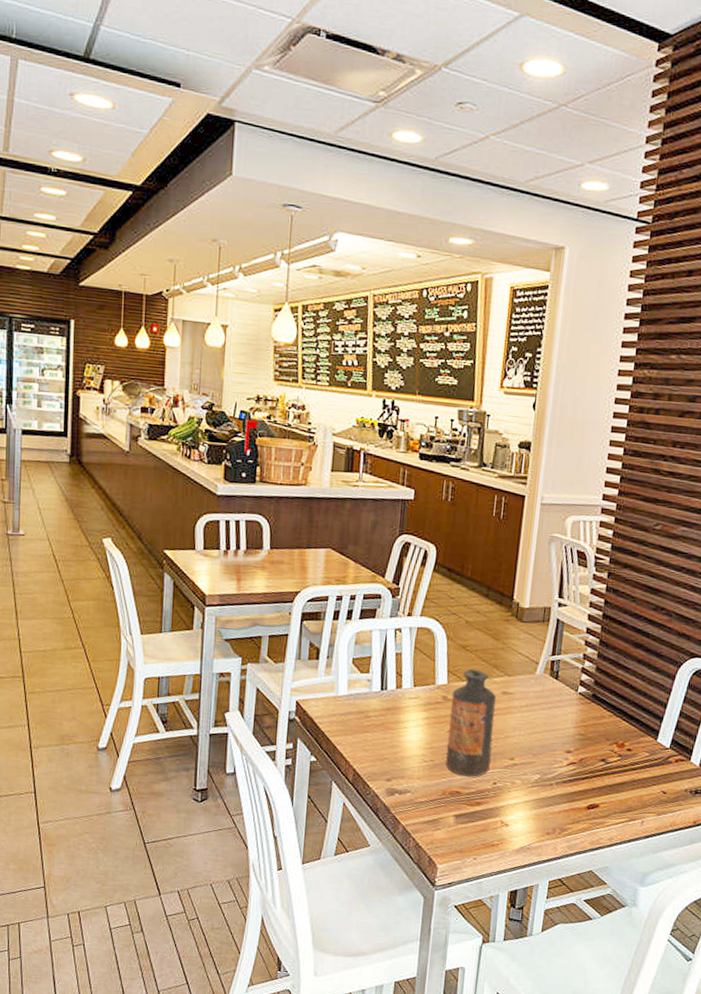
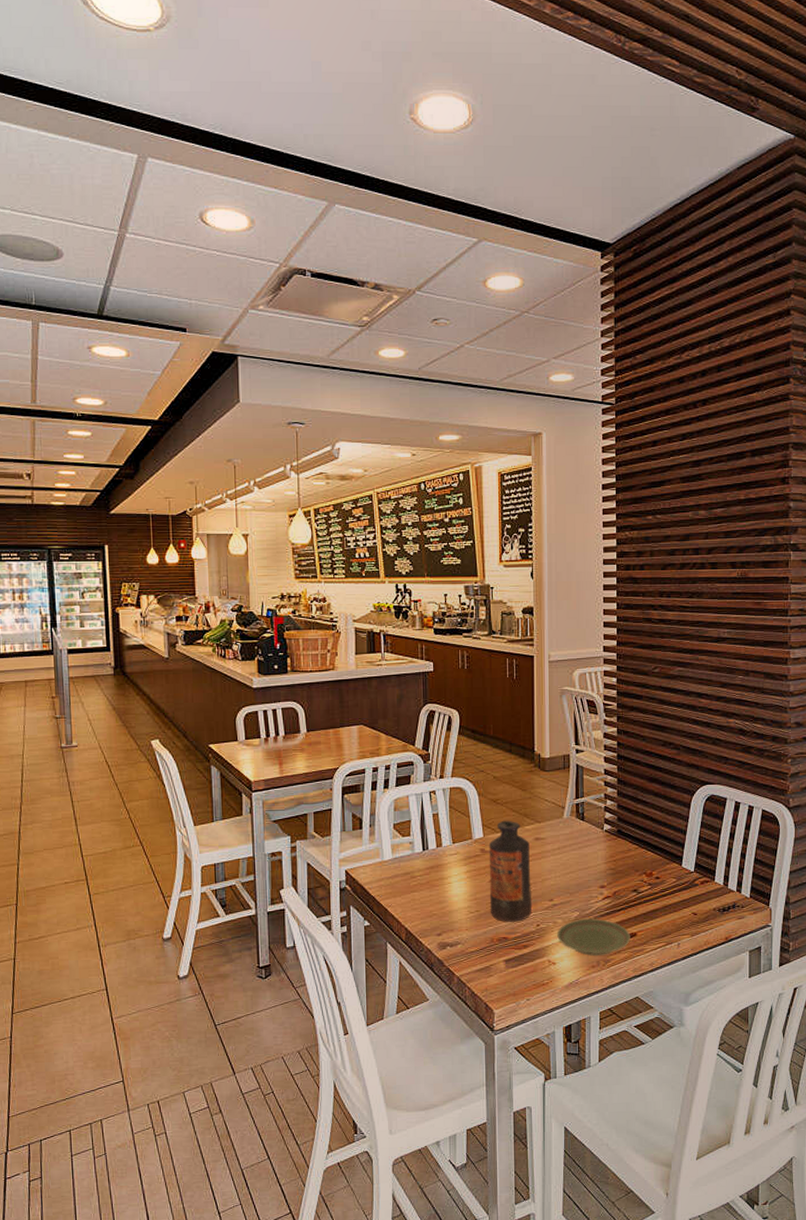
plate: none [514,782,593,823] -> present [557,918,631,956]

